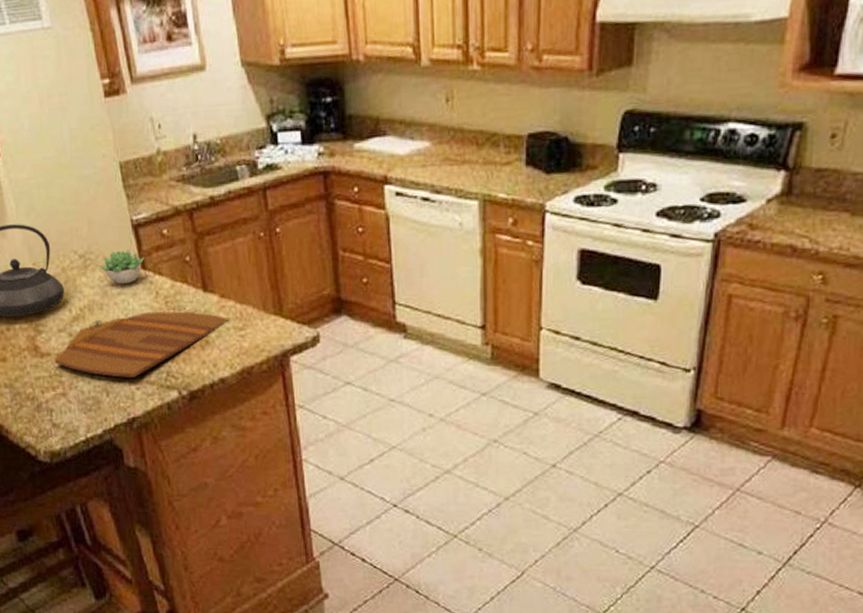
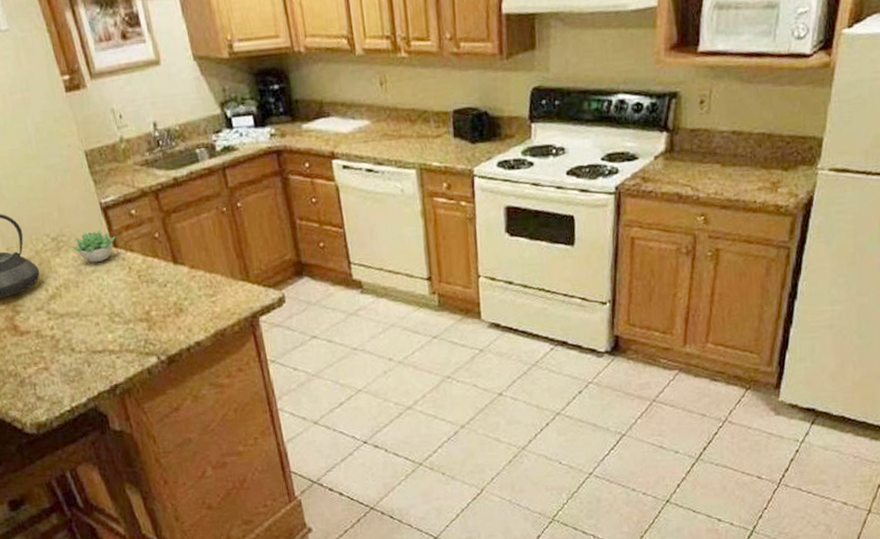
cutting board: present [54,311,230,378] -> none [34,283,201,349]

